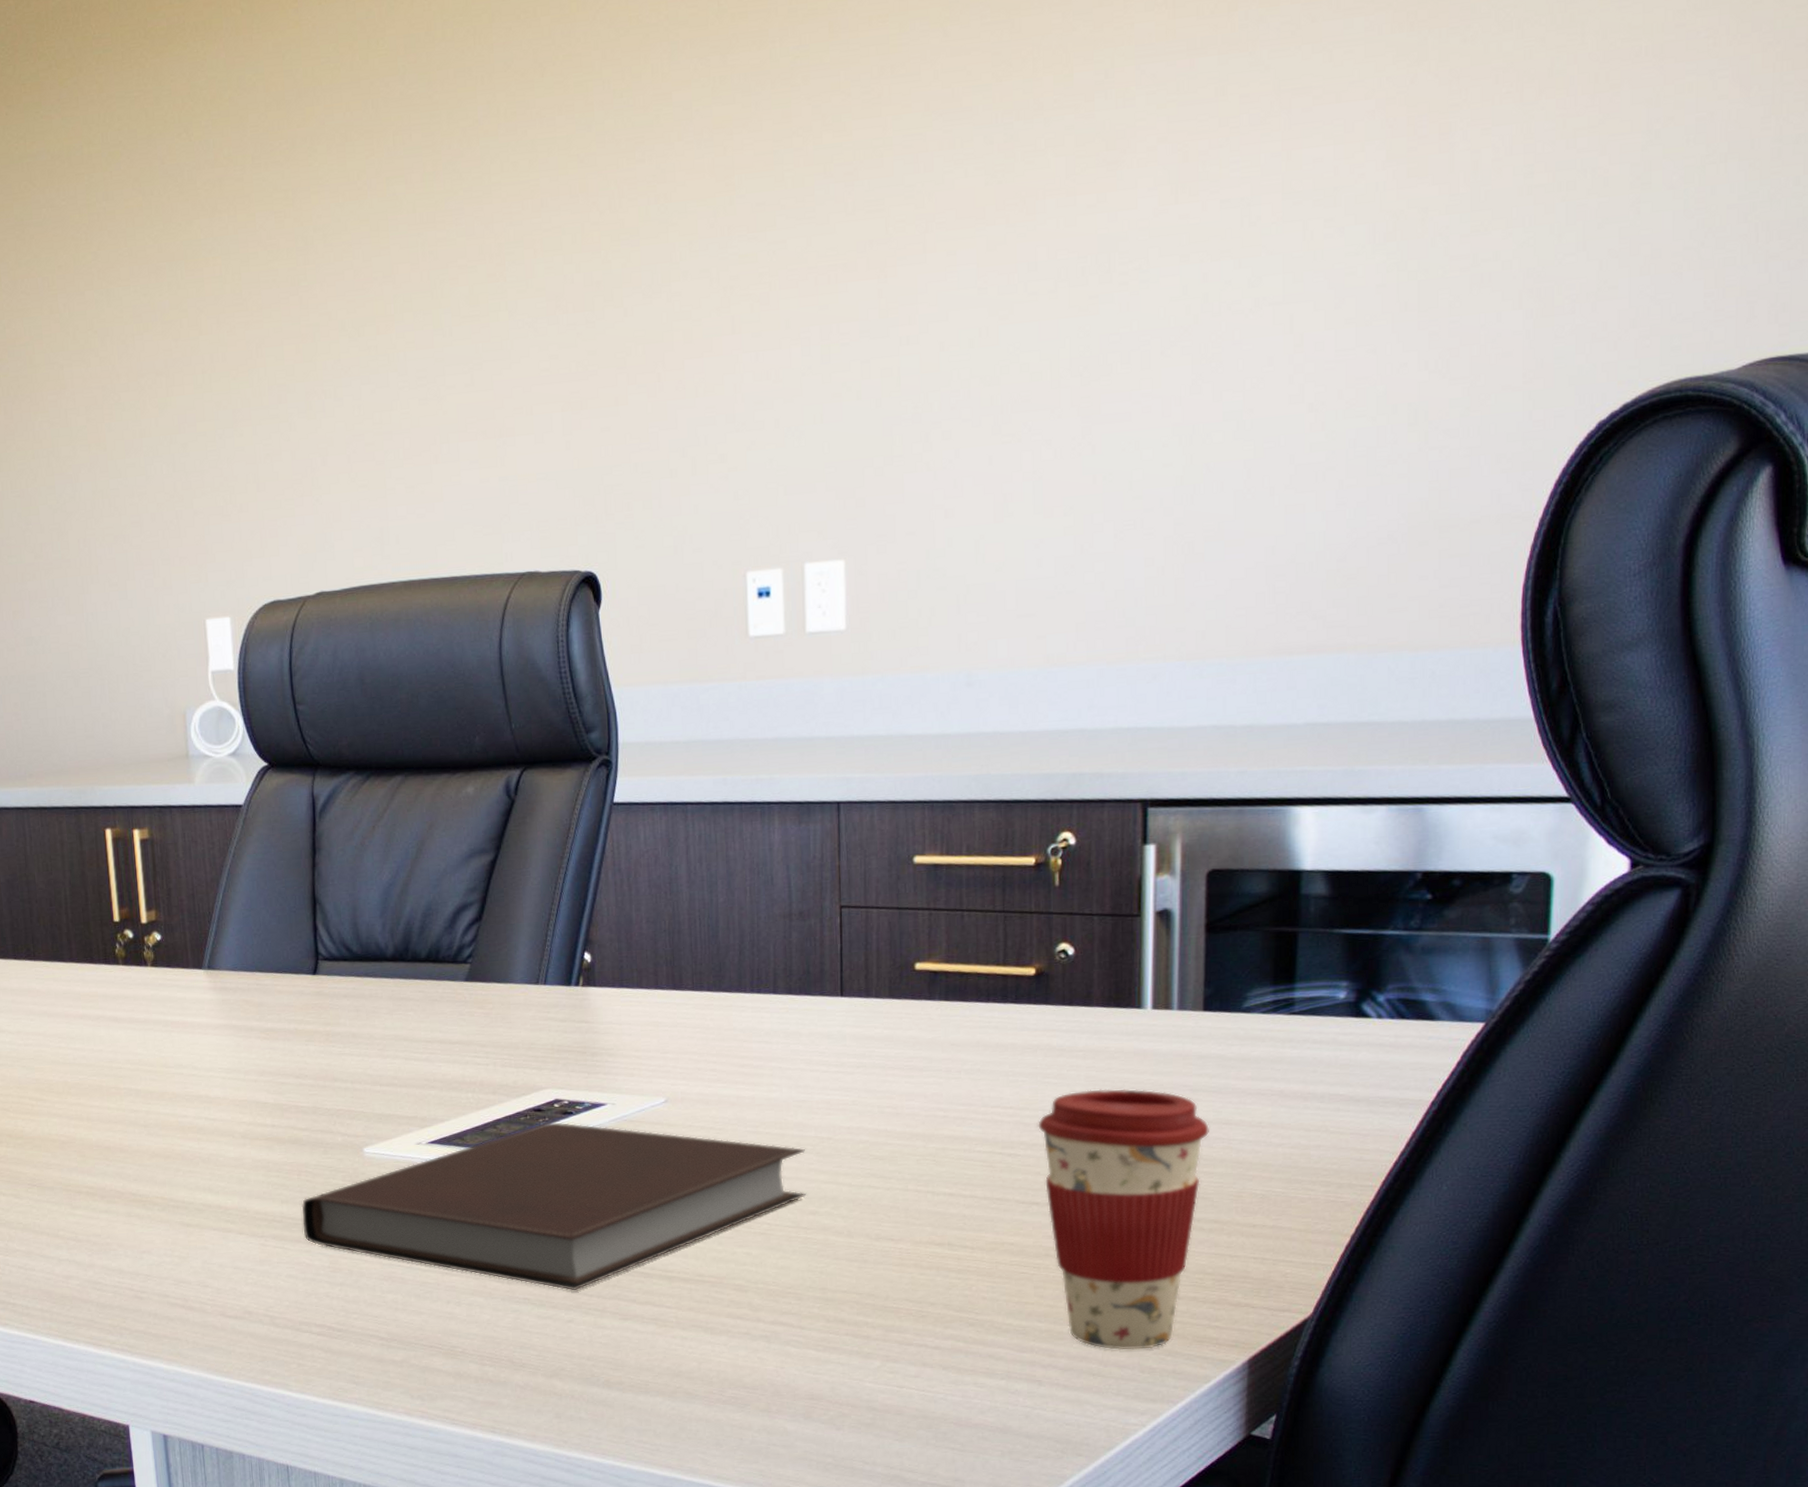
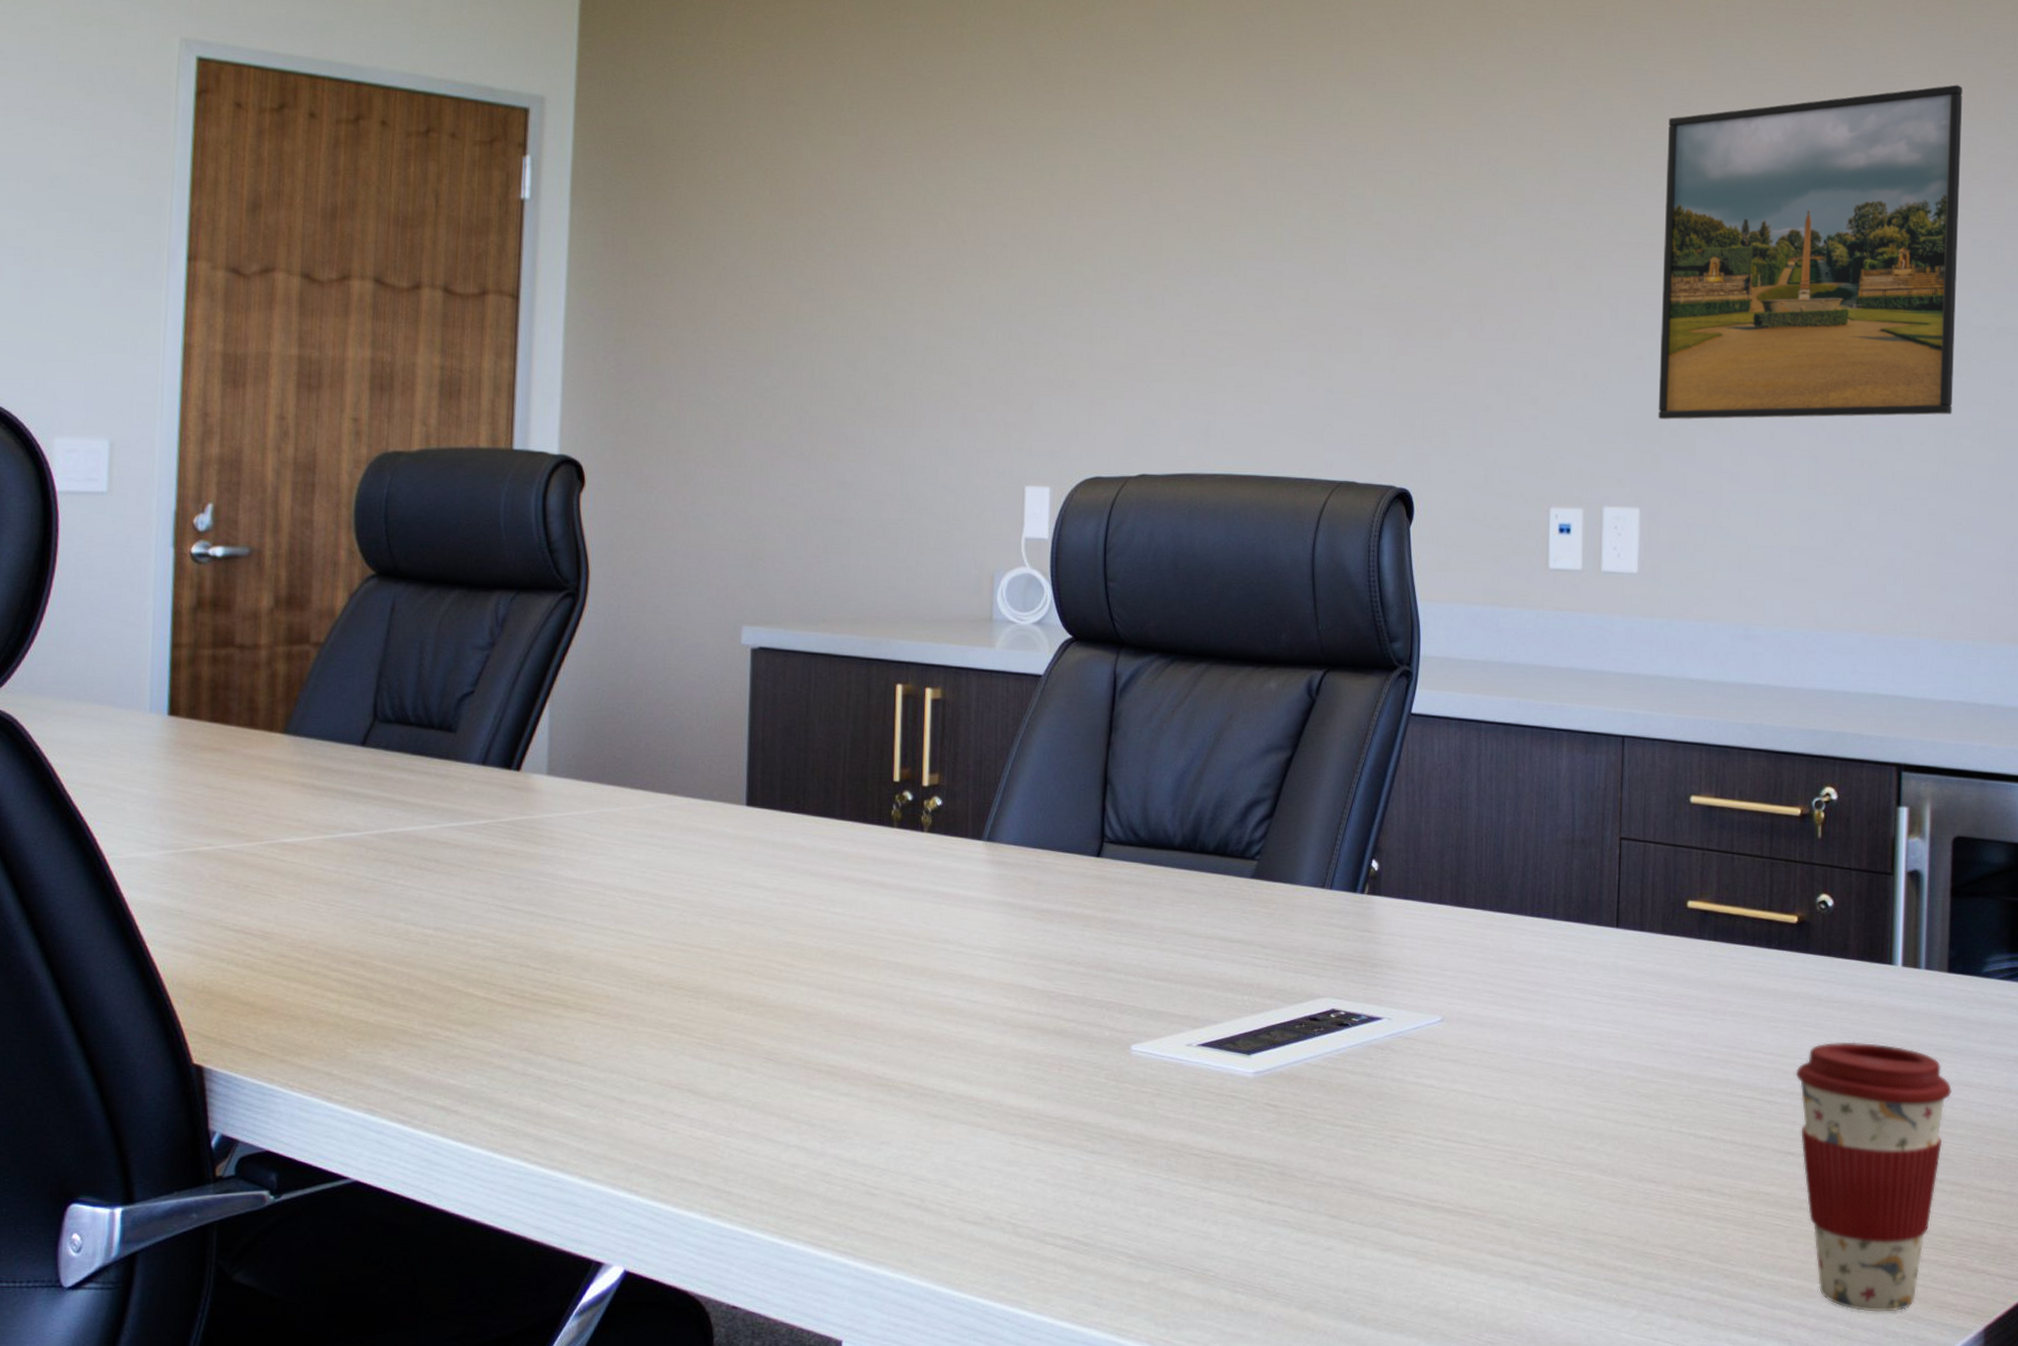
notebook: present [301,1122,806,1291] -> none [1058,1032,1575,1216]
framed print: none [856,15,1207,460] -> present [1658,84,1963,420]

